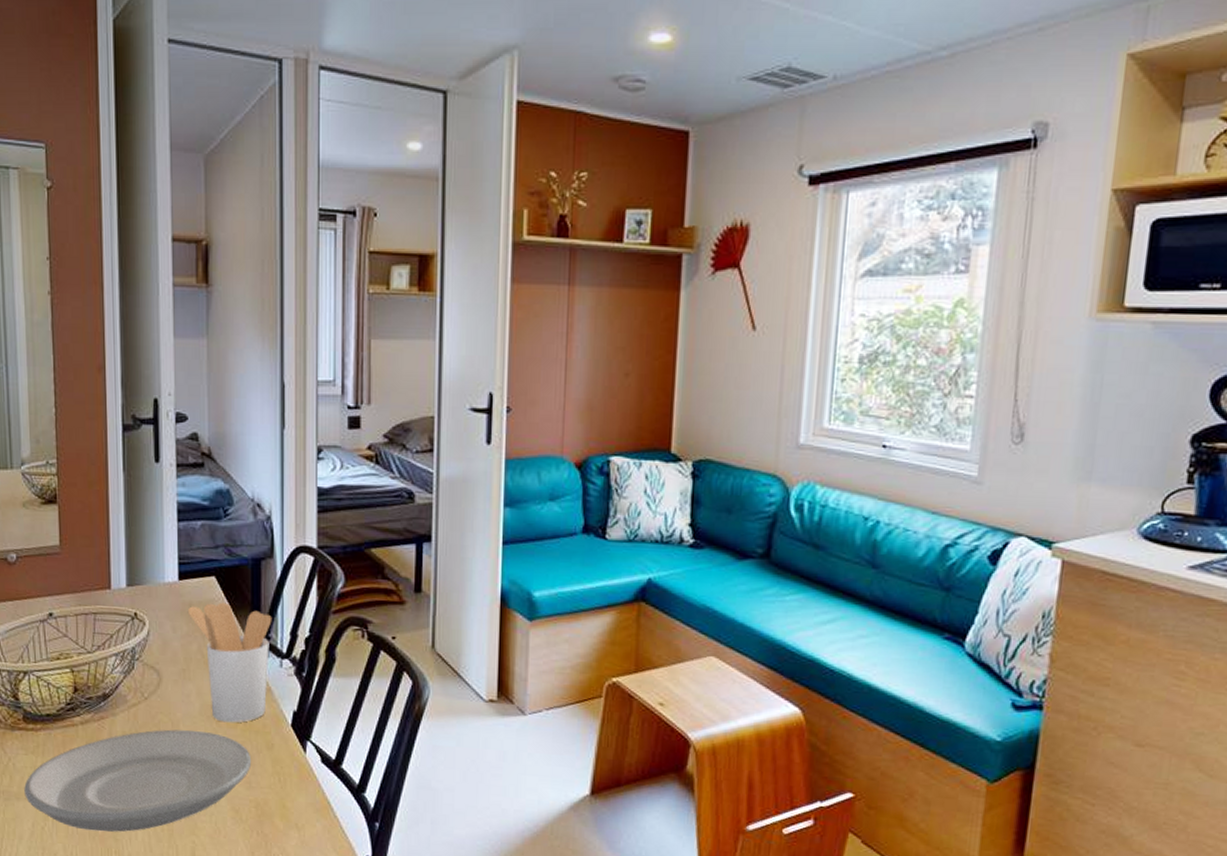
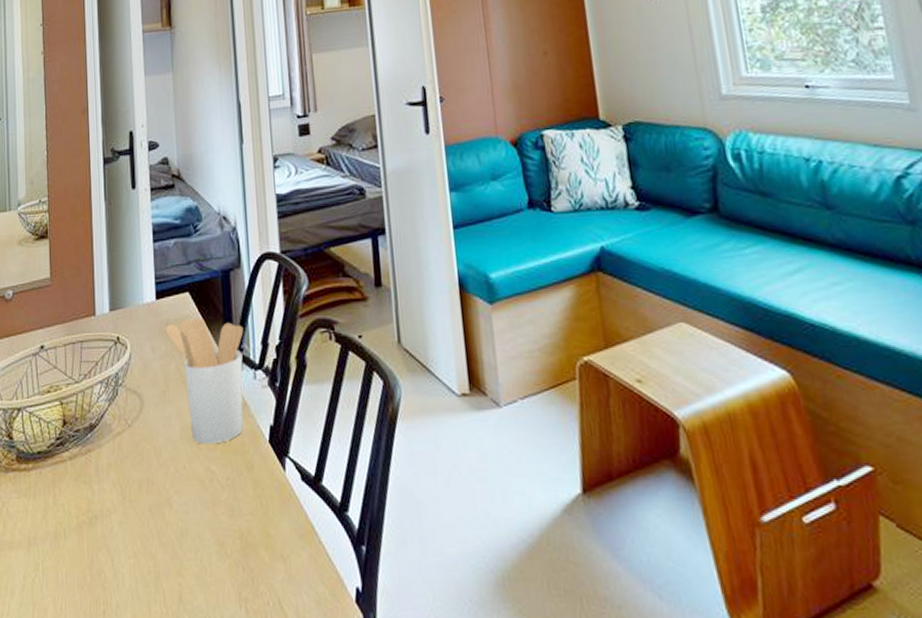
plate: present [24,729,252,832] -> none [16,457,233,580]

